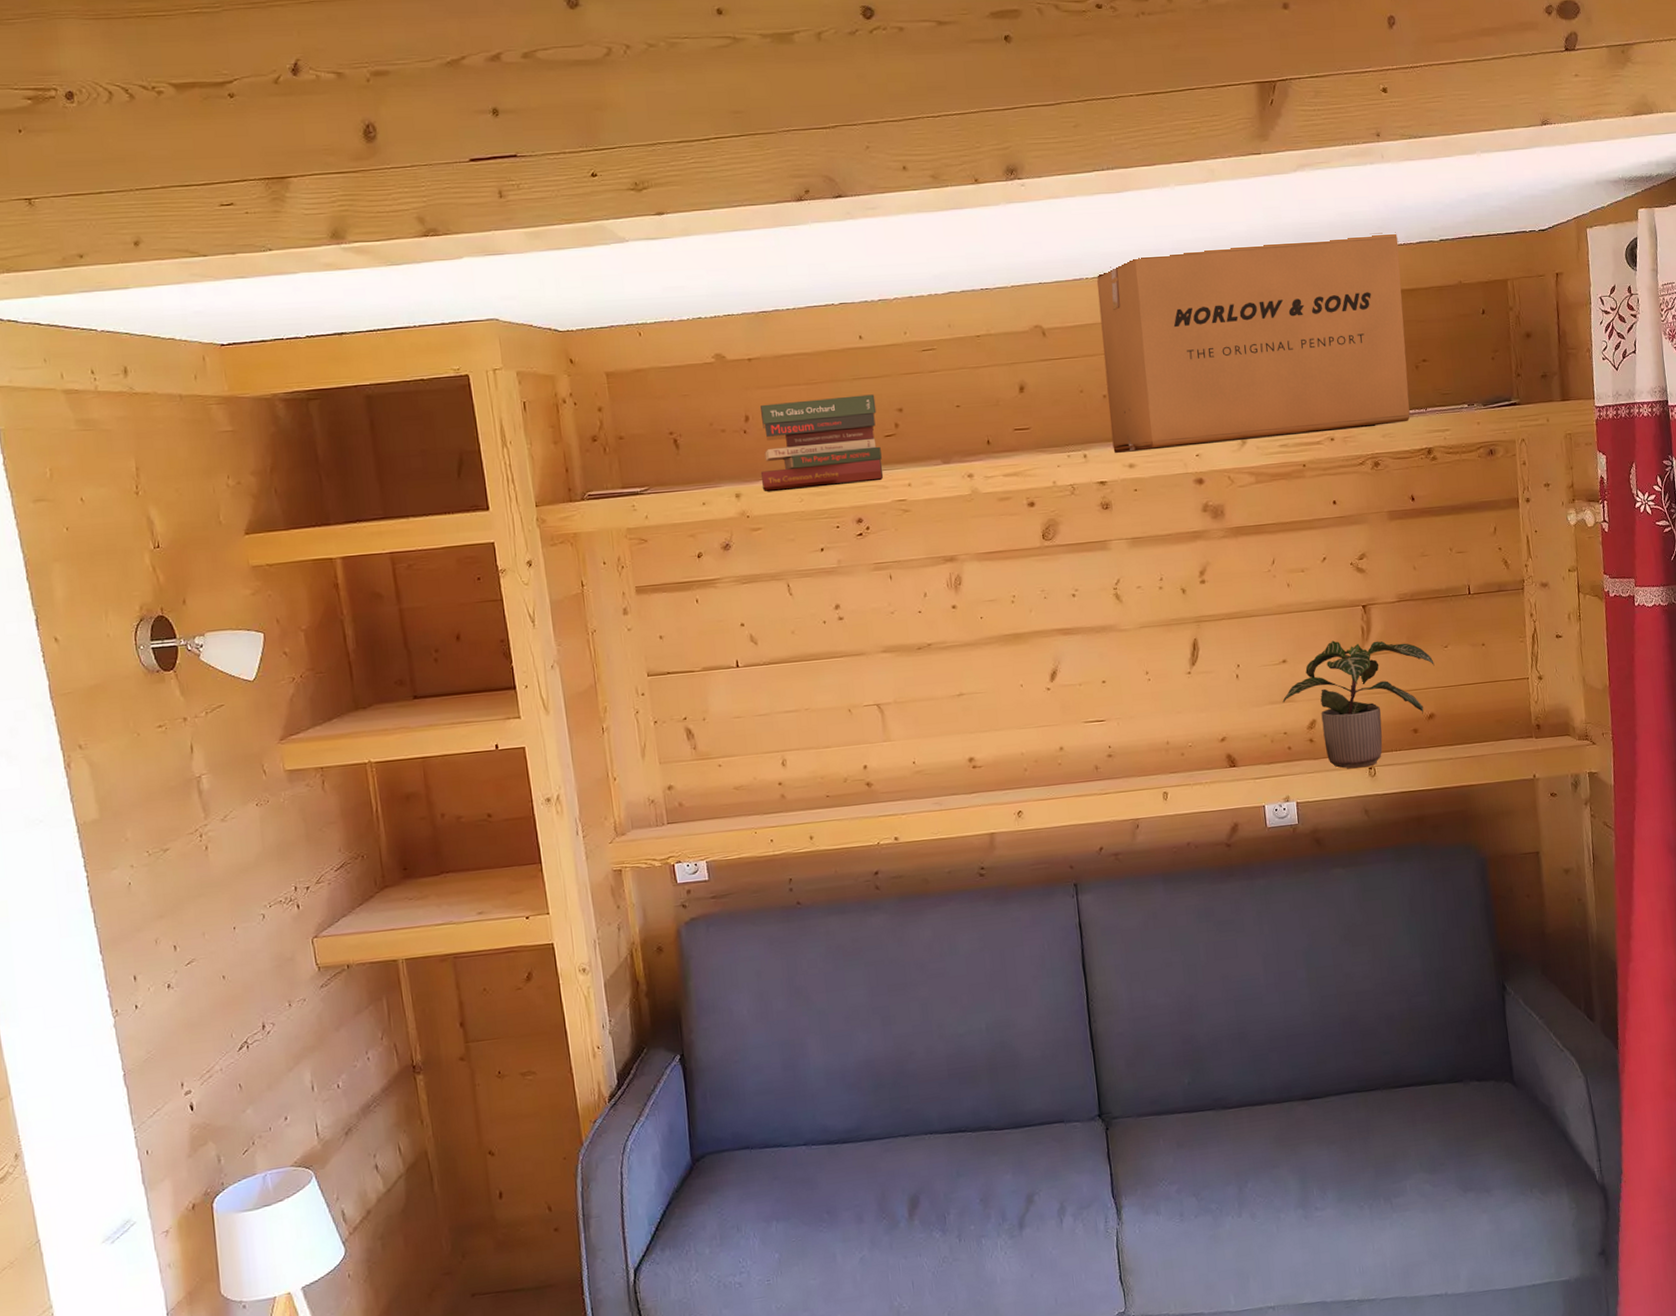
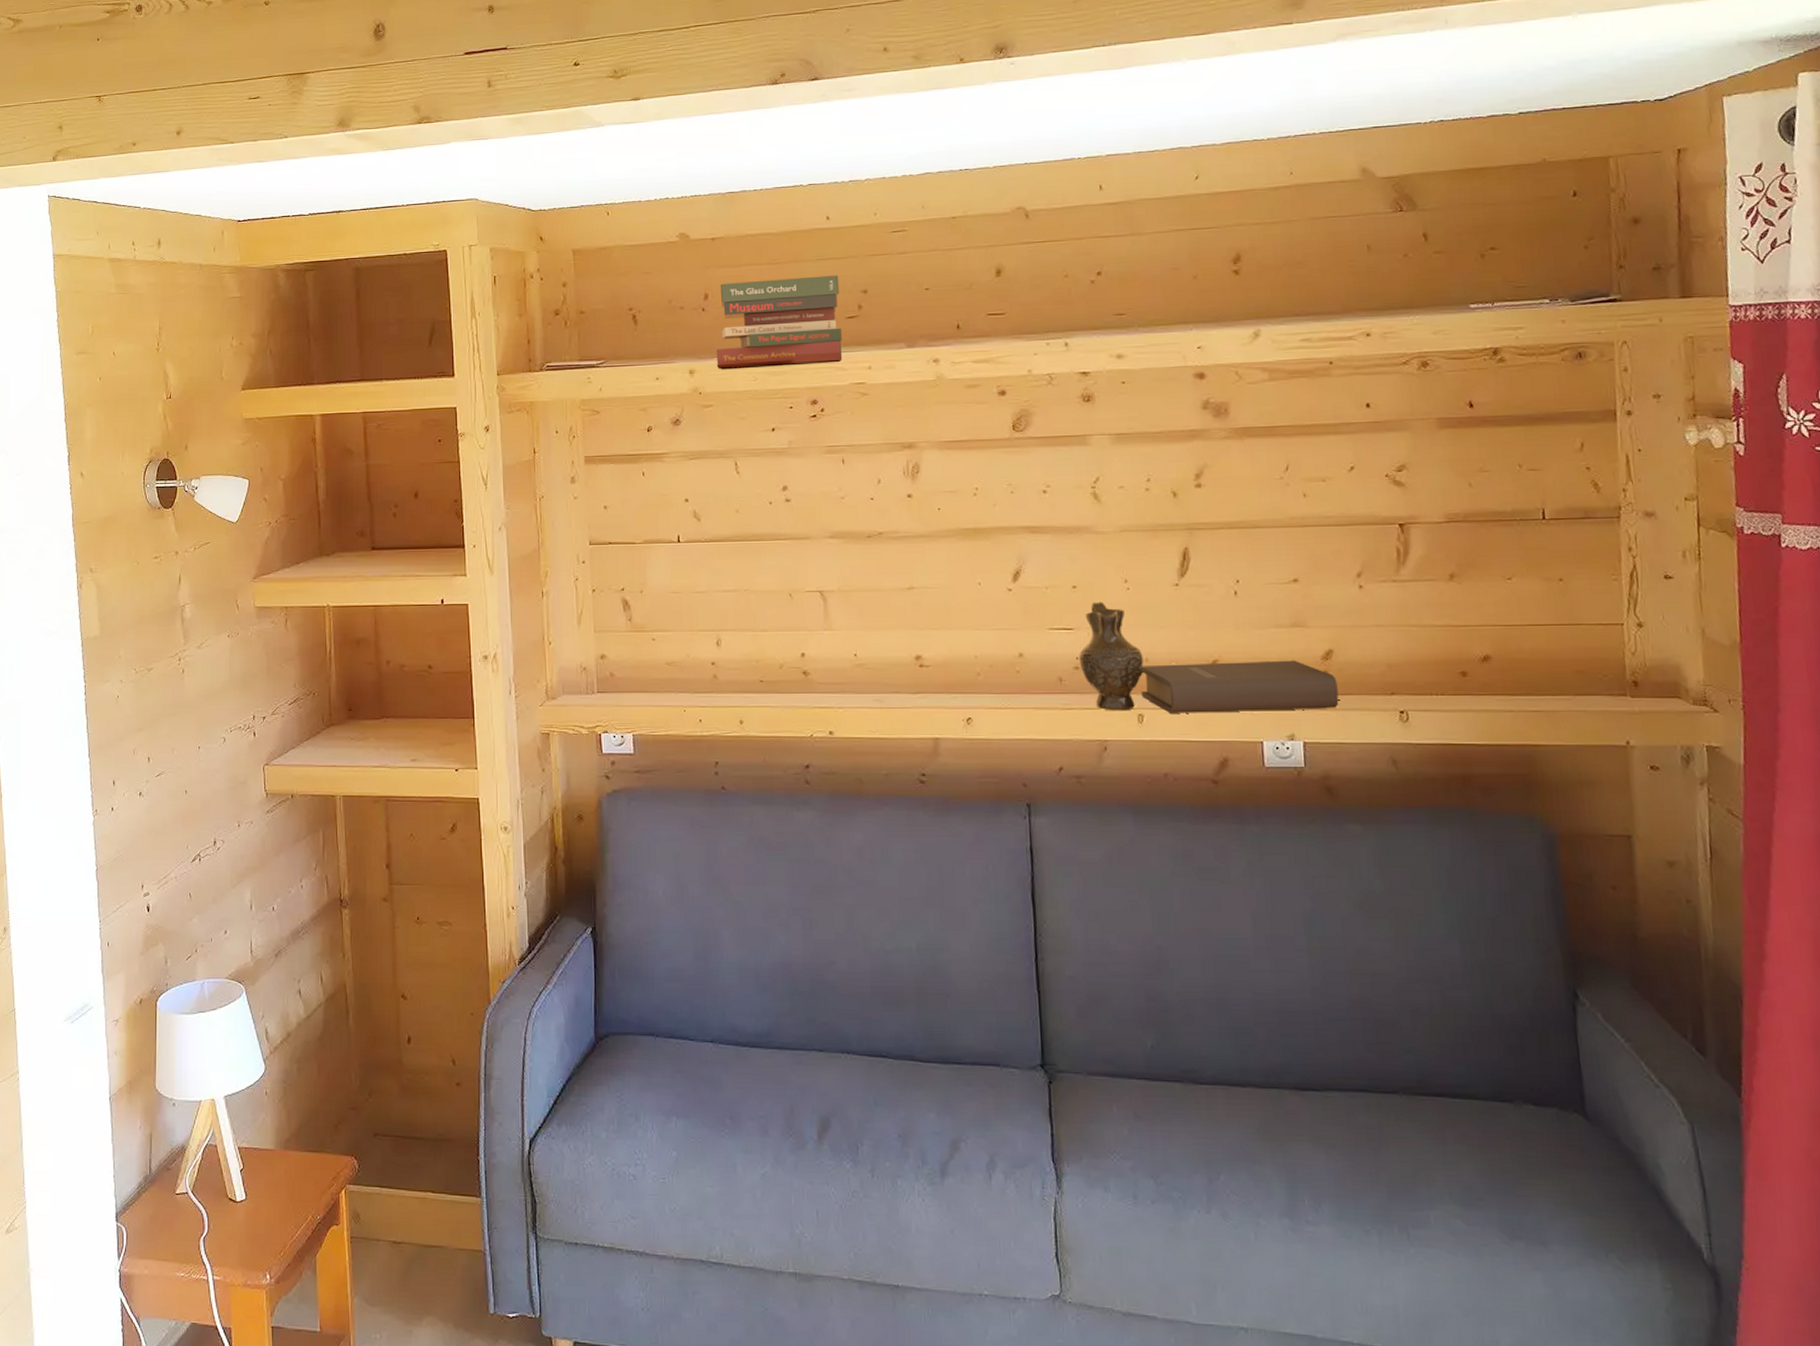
box: present [1096,232,1410,454] -> none [1090,105,1471,343]
decorative vase: none [1111,693,1166,792] -> present [1079,601,1144,711]
book: none [1164,731,1322,789] -> present [1141,660,1339,713]
potted plant: present [1282,640,1435,769] -> none [1291,561,1493,710]

